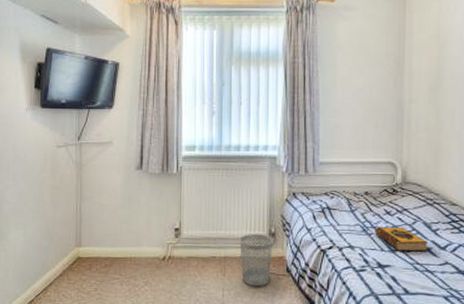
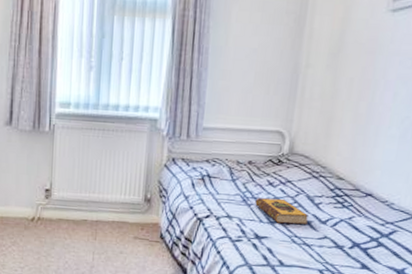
wastebasket: present [239,234,273,286] -> none [113,198,148,252]

